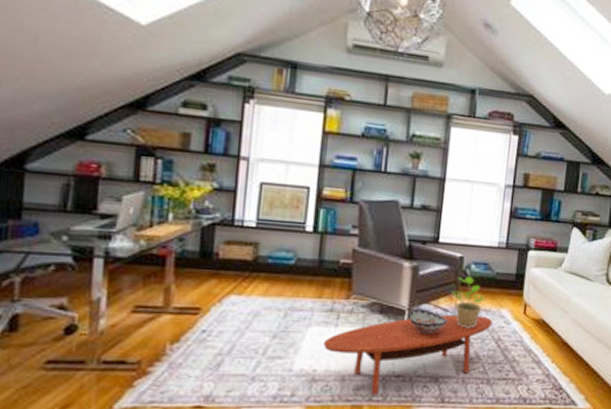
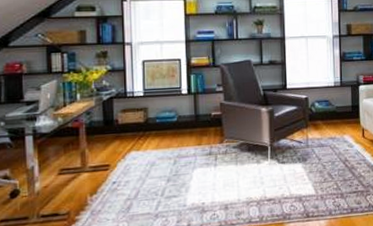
coffee table: present [322,314,493,395] -> none [206,143,339,218]
decorative bowl: present [408,309,448,334] -> none [270,143,303,163]
potted plant: present [451,275,486,328] -> none [302,112,331,155]

